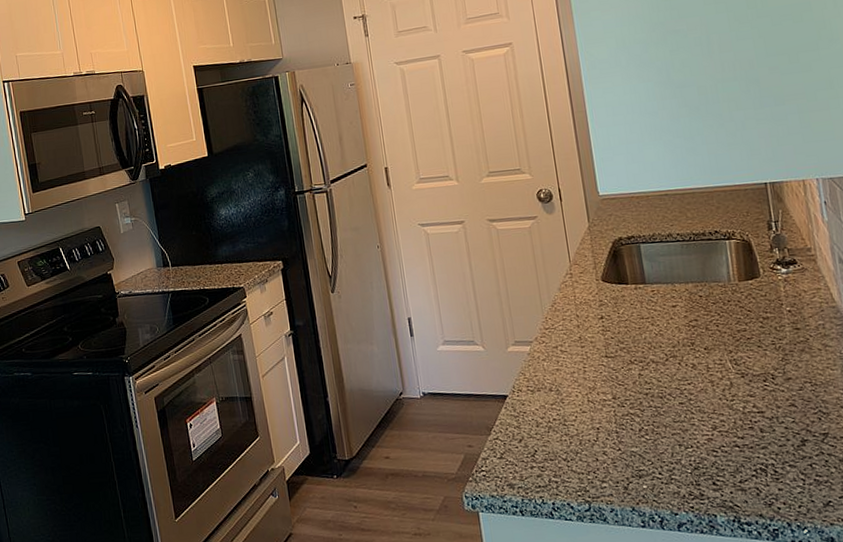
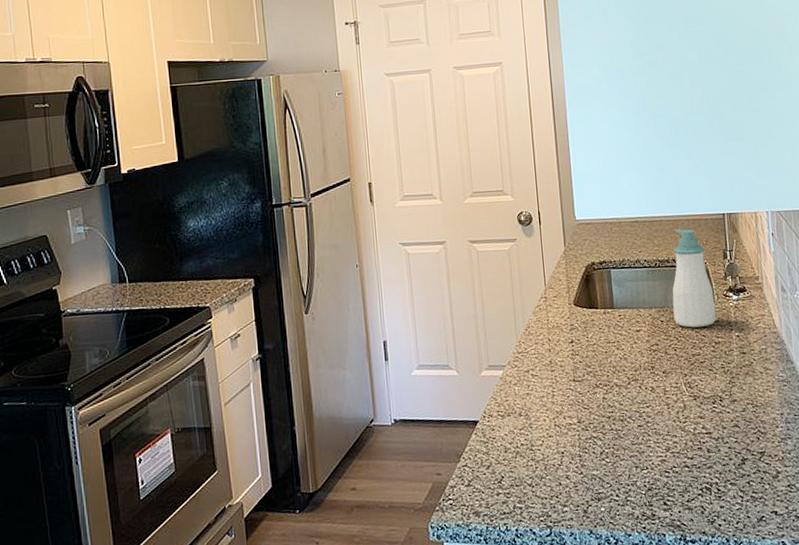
soap bottle: none [709,201,763,303] -> present [672,229,717,328]

